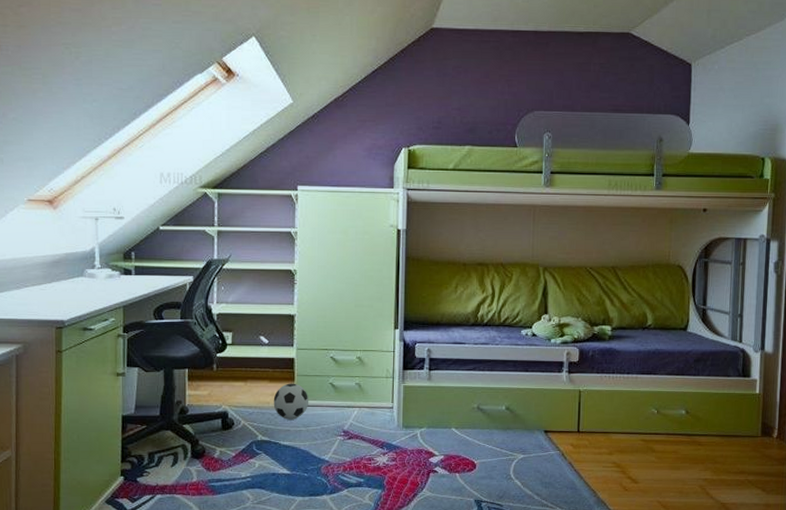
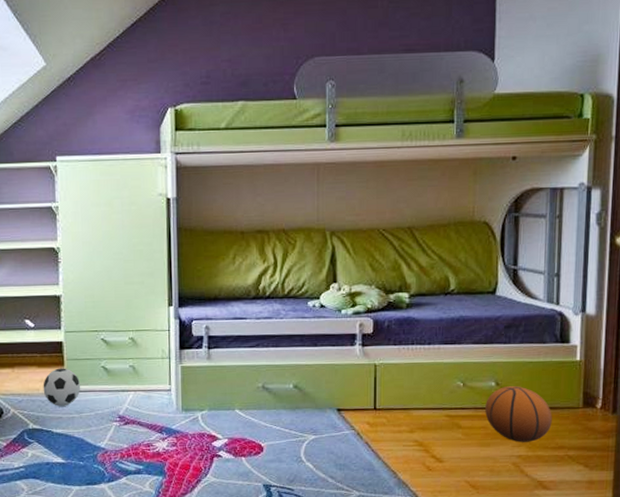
basketball: none [676,415,735,467] -> present [485,386,552,442]

